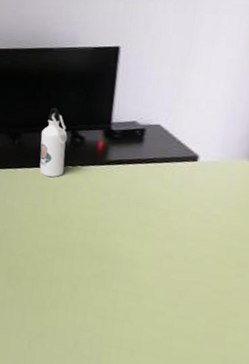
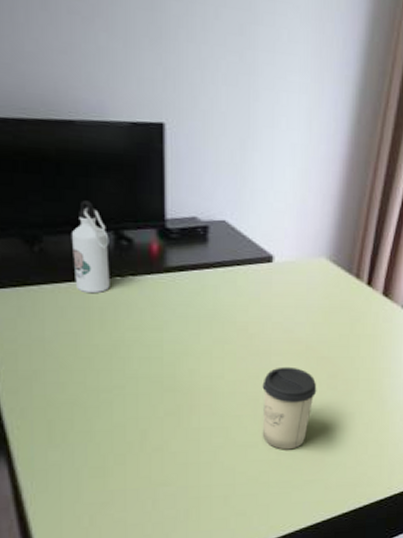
cup: none [170,251,226,324] -> present [262,366,317,450]

